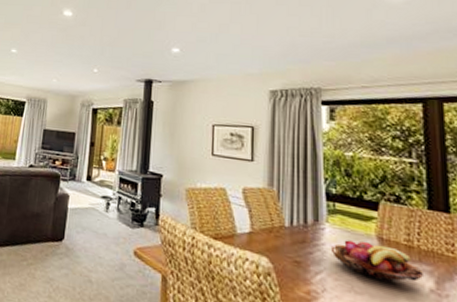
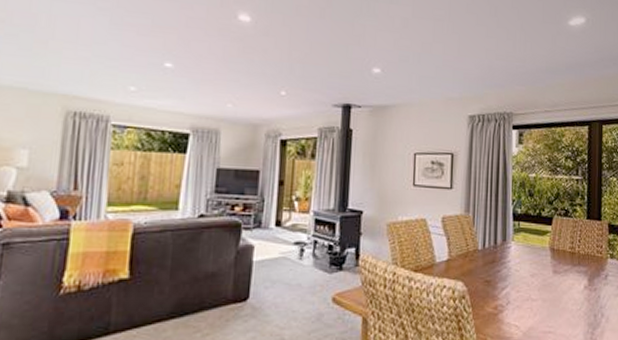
fruit basket: present [330,240,423,284] -> none [514,253,580,287]

